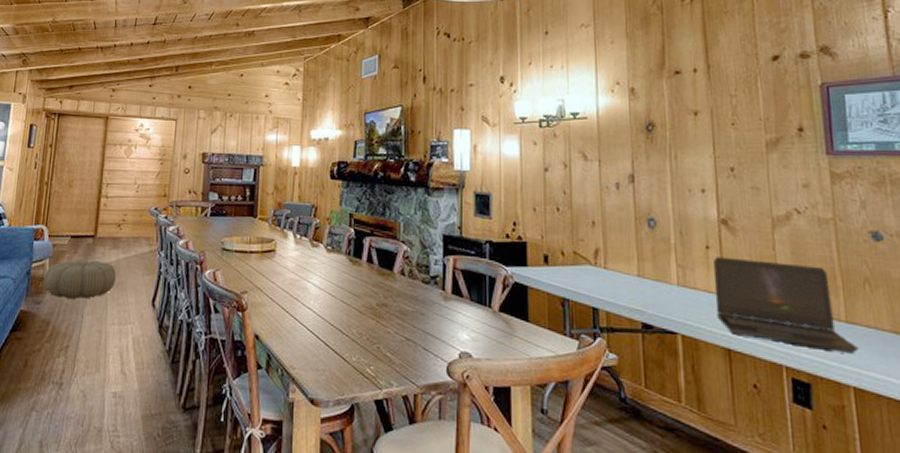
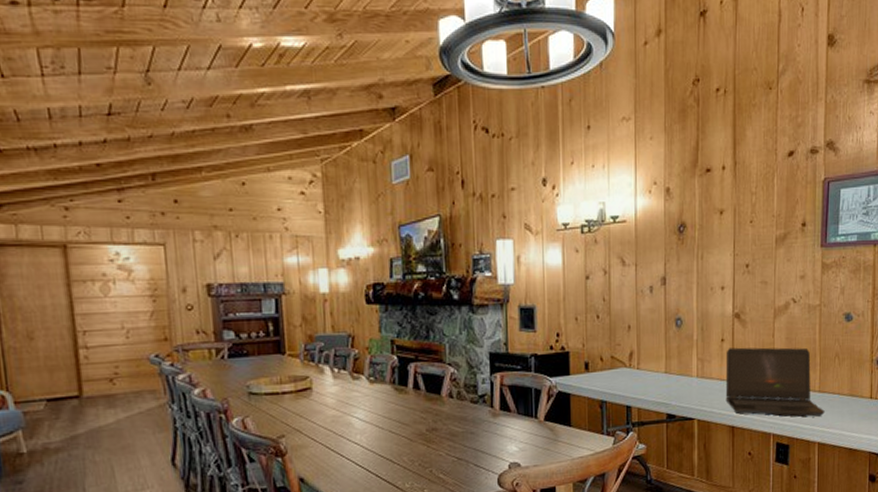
pouf: present [42,259,117,299] -> none [18,424,121,473]

